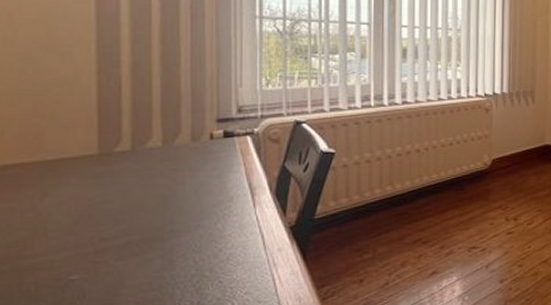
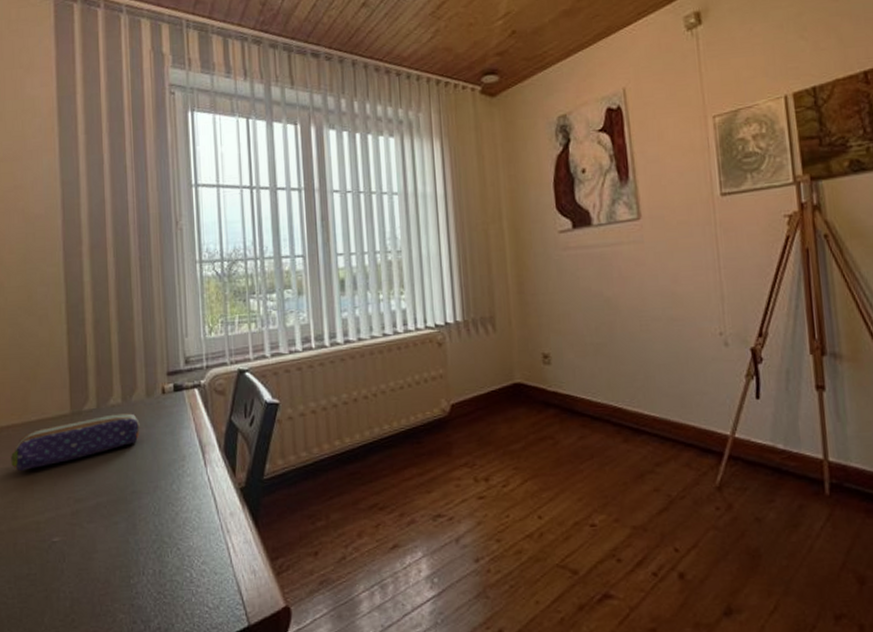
pencil case: none [18,156,183,210] -> present [11,413,140,471]

